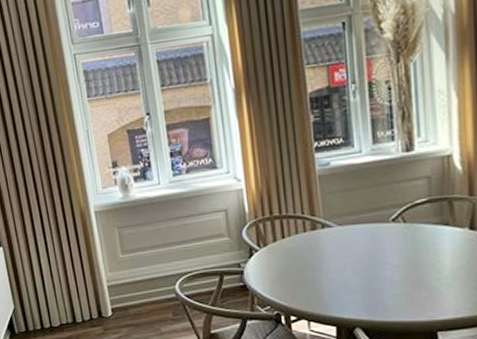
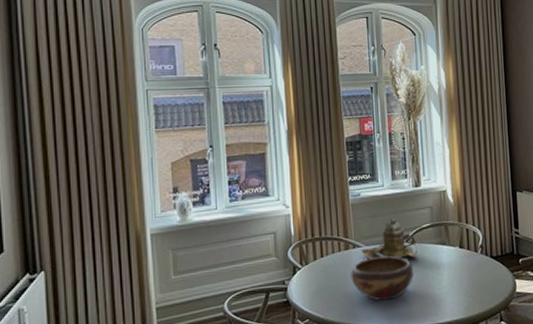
decorative bowl: none [319,237,403,290] -> present [351,256,414,301]
teapot: none [332,192,409,242] -> present [361,218,418,260]

